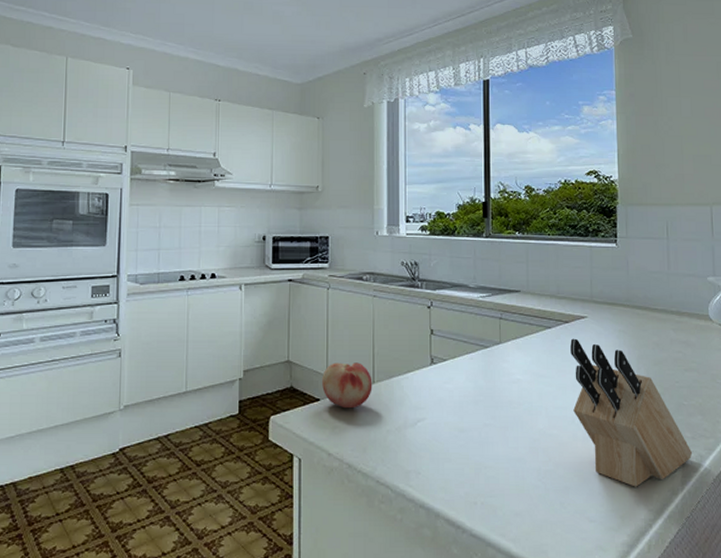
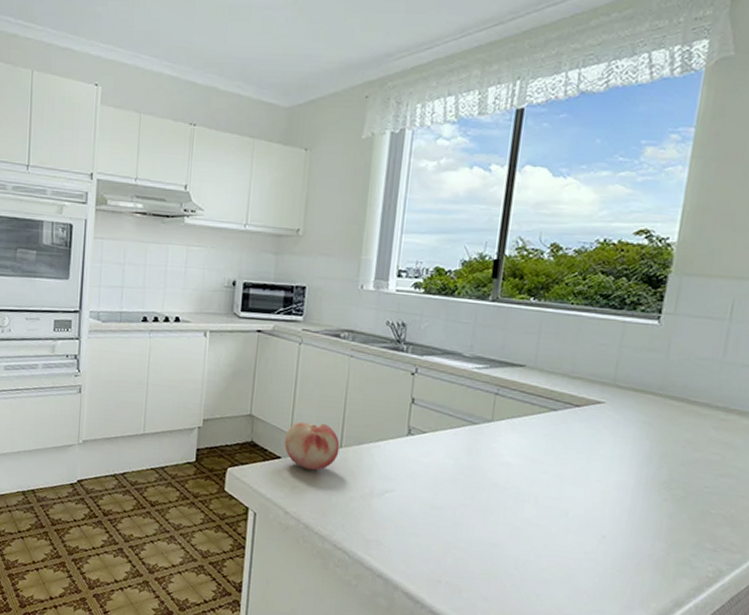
knife block: present [570,338,693,487] -> none [569,424,711,592]

